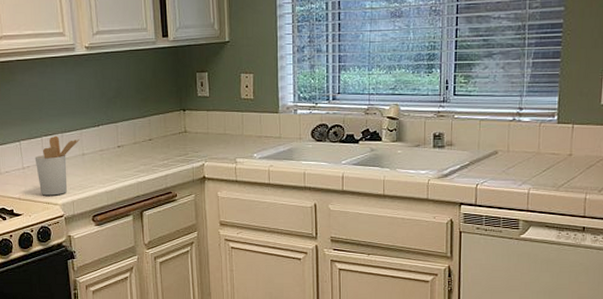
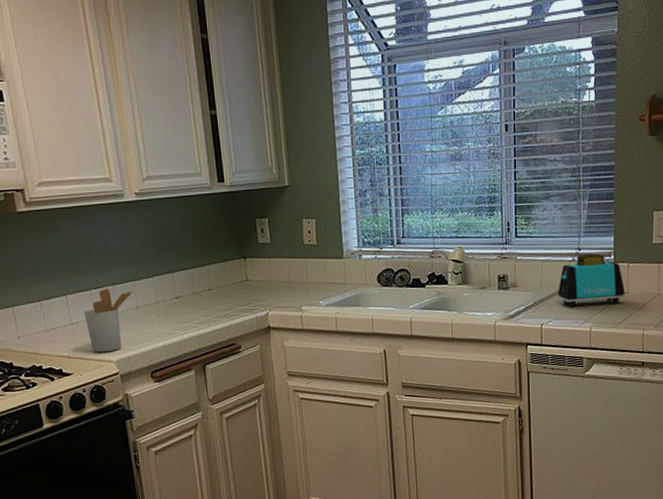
toaster: none [494,113,569,167] -> present [557,253,626,307]

